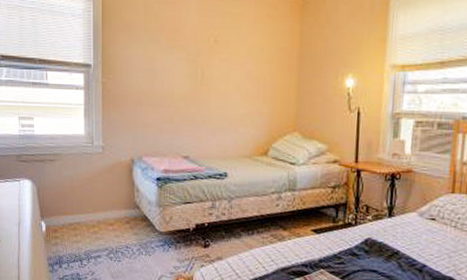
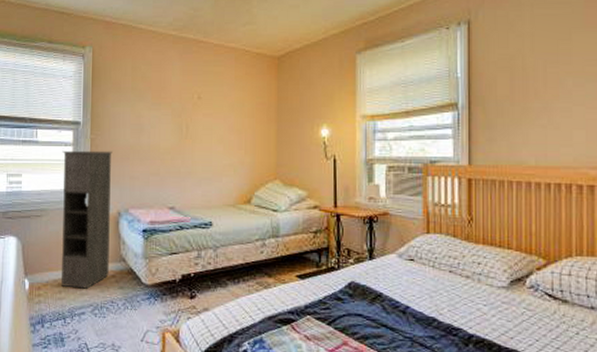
storage cabinet: none [73,94,125,234] -> present [60,150,112,289]

